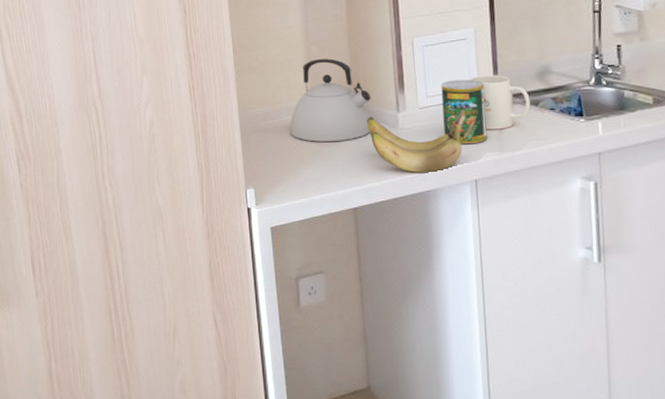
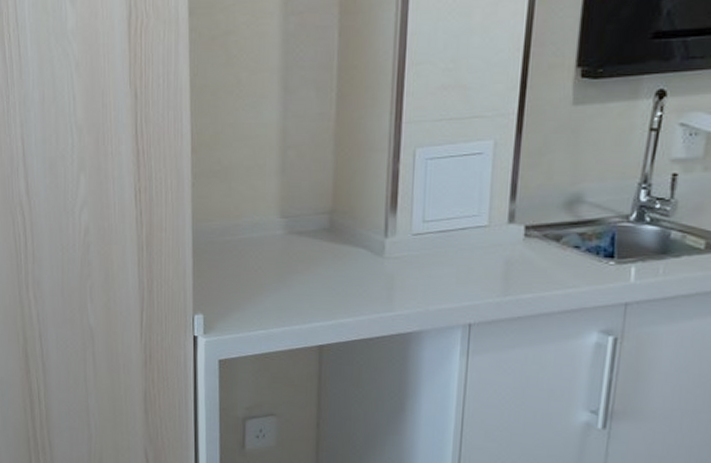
kettle: present [289,58,372,143] -> none [251,166,355,268]
banana: present [367,110,465,172] -> none [346,240,468,311]
can: present [441,79,487,145] -> none [438,203,497,282]
mug: present [470,75,531,130] -> none [479,200,551,267]

